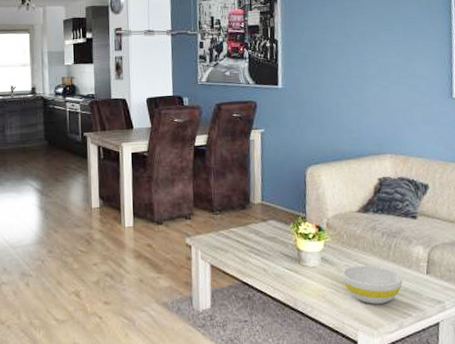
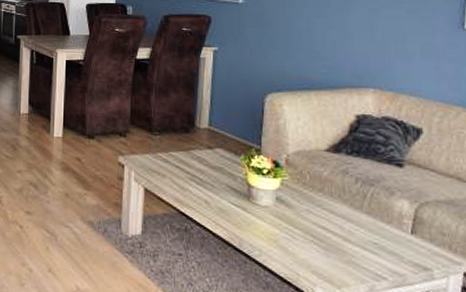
bowl: present [342,265,403,304] -> none [300,211,379,260]

